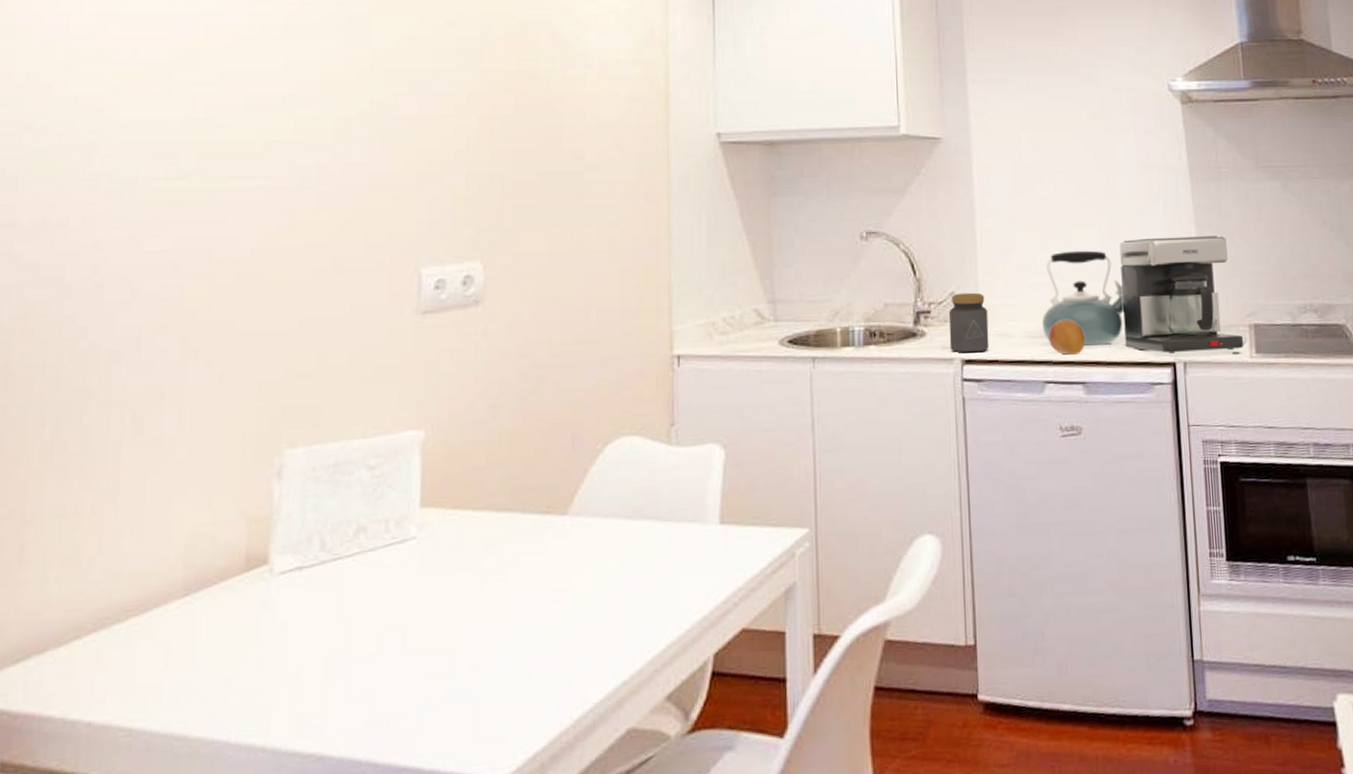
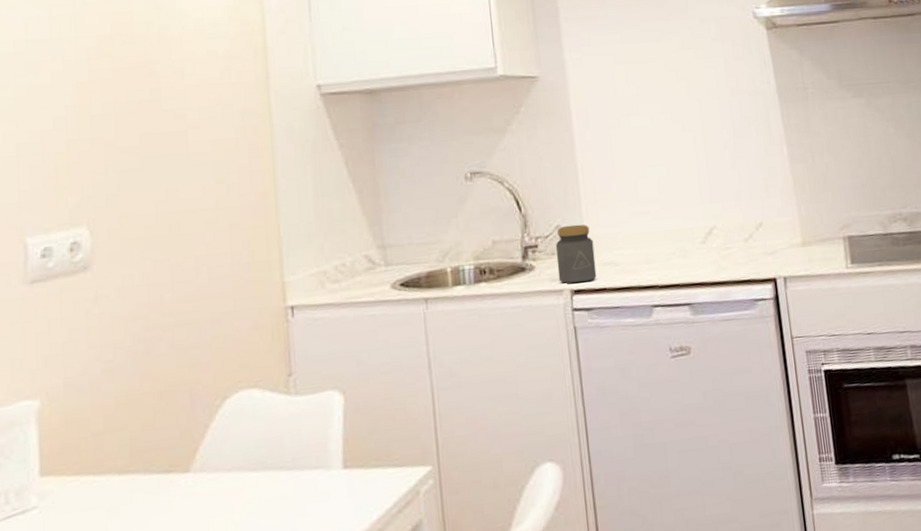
kettle: present [1041,250,1125,346] -> none [645,176,725,268]
fruit: present [1049,320,1086,356] -> none [653,244,689,279]
coffee maker: present [1119,236,1244,354] -> none [716,154,840,270]

